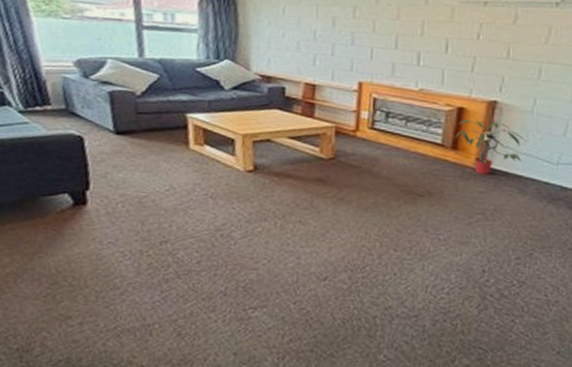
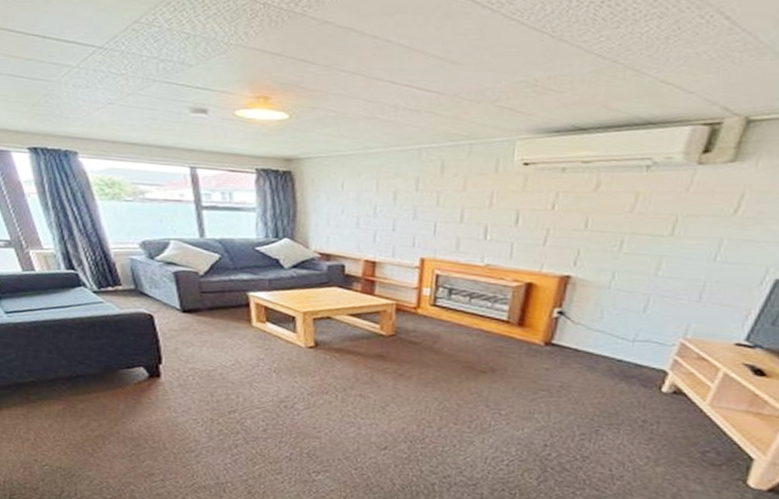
potted plant: present [455,119,527,175] -> none [522,295,601,352]

